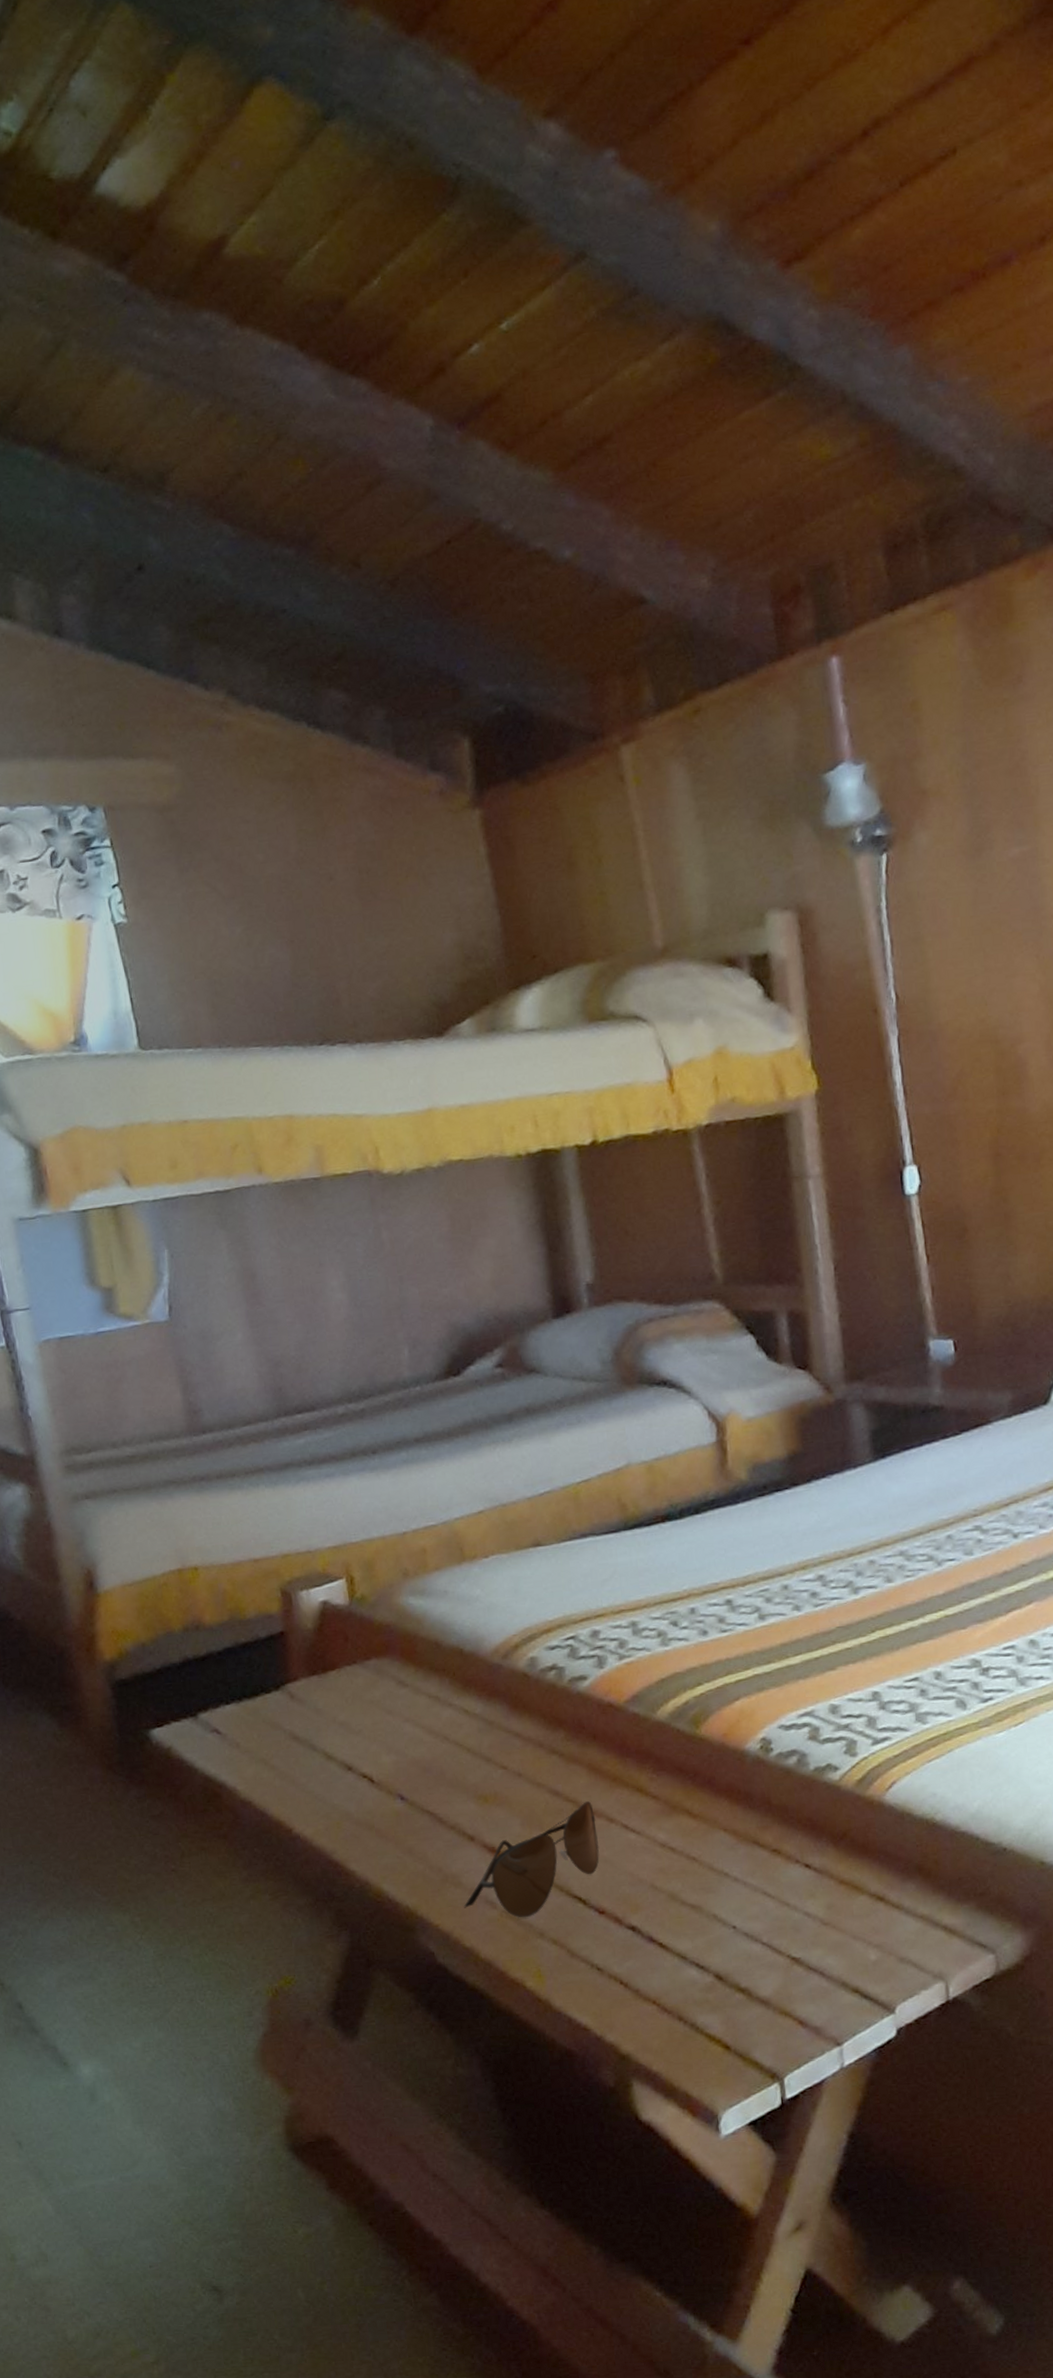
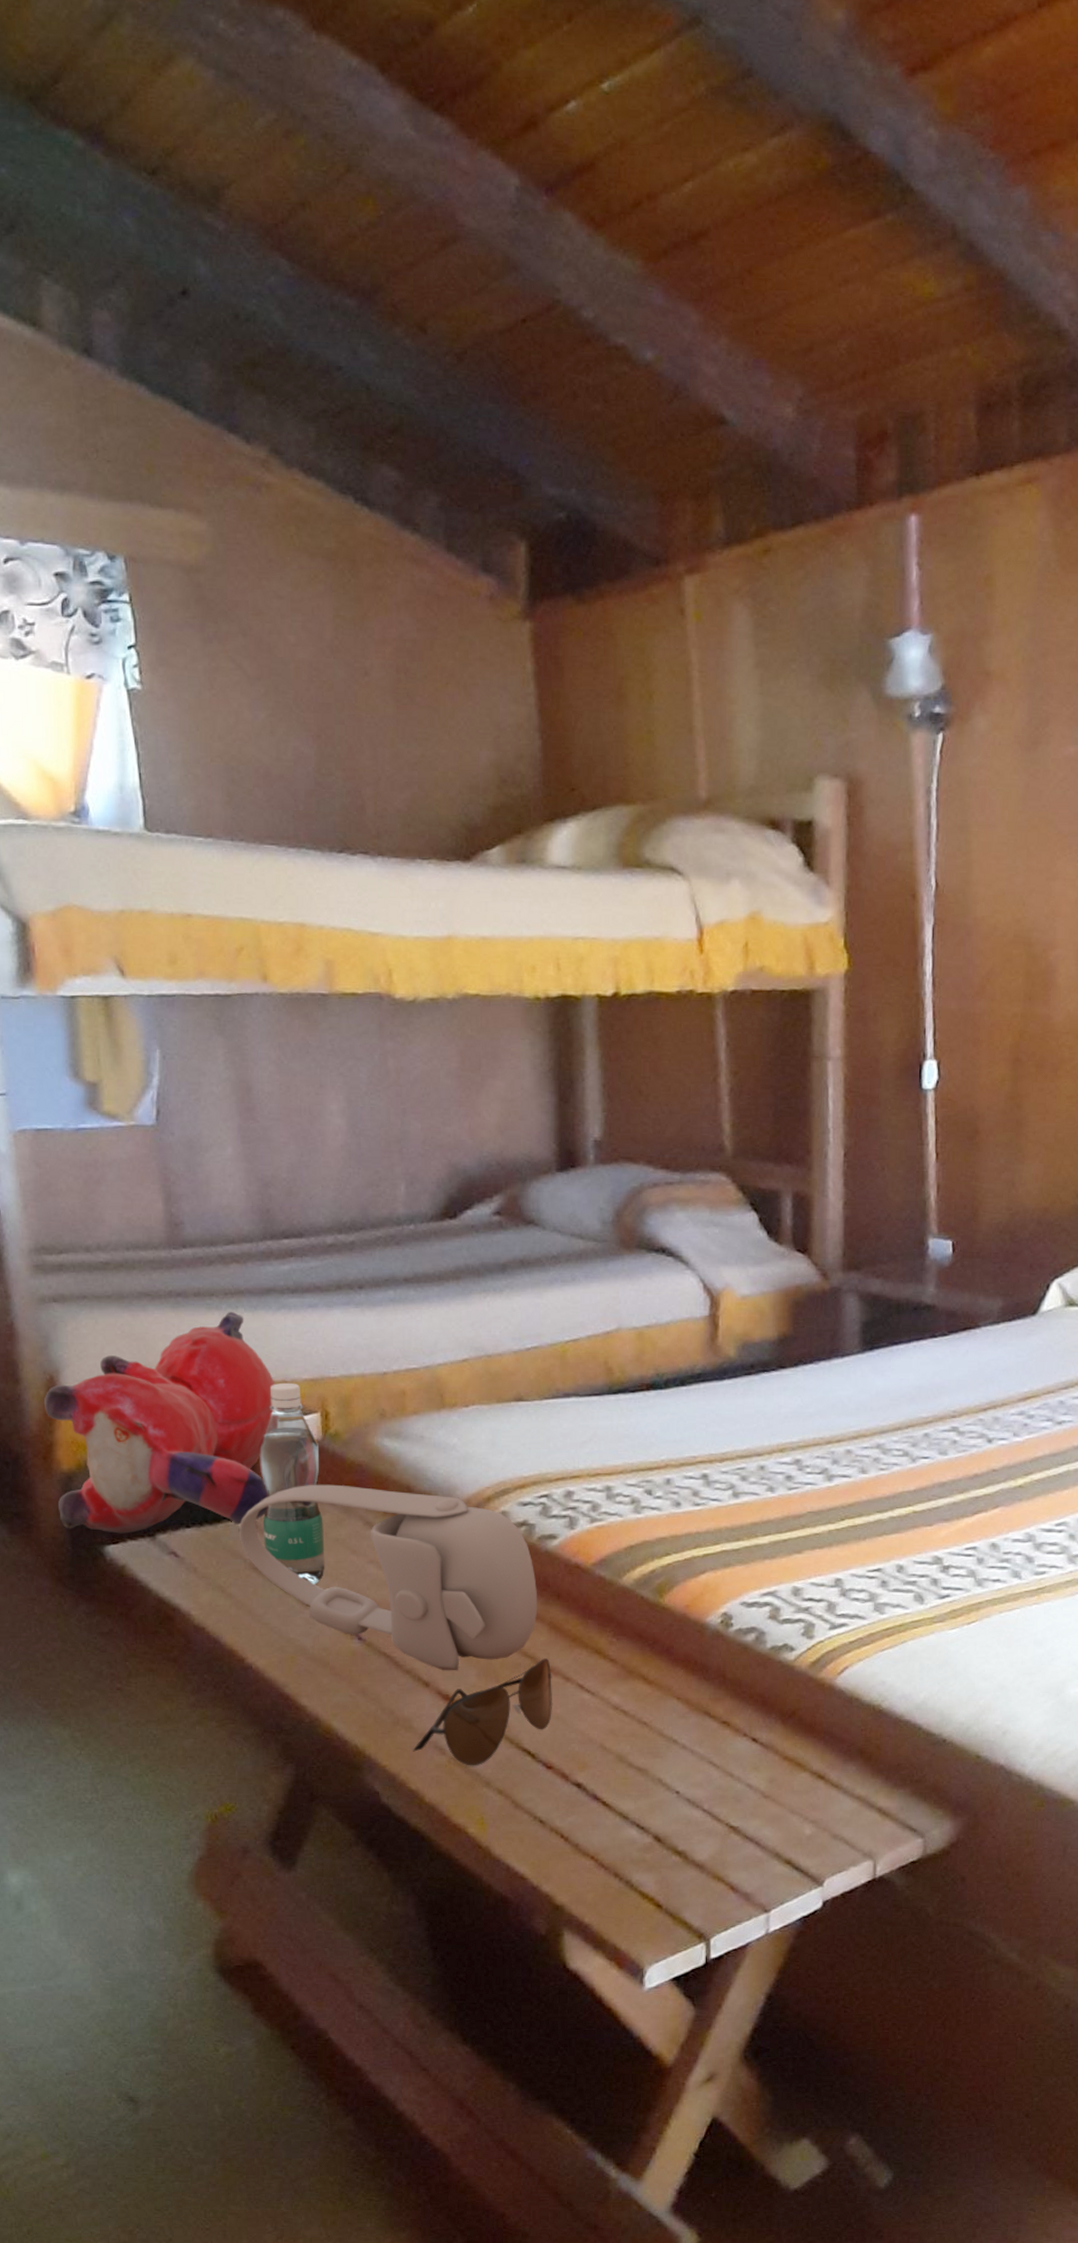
stuffed animal: none [83,1490,302,1717] -> present [43,1312,275,1534]
handbag: none [277,1647,575,1823] -> present [239,1484,538,1671]
bottle: none [289,1552,363,1749] -> present [258,1382,325,1585]

